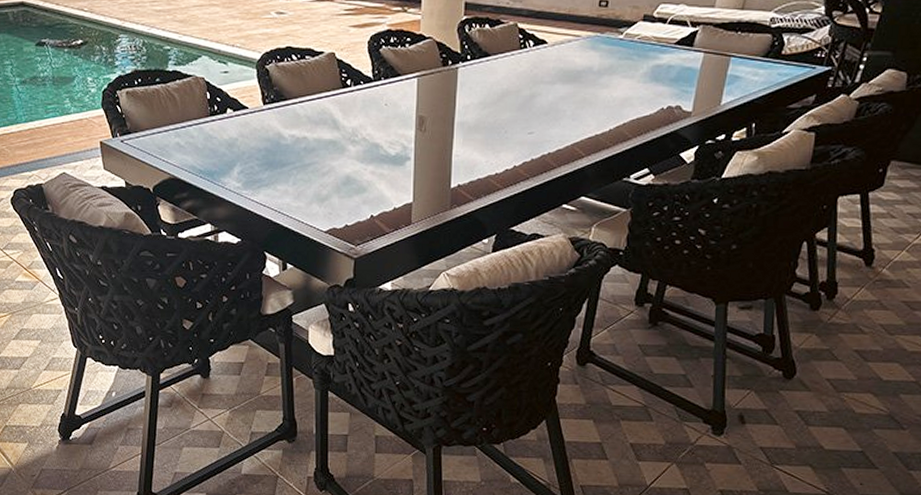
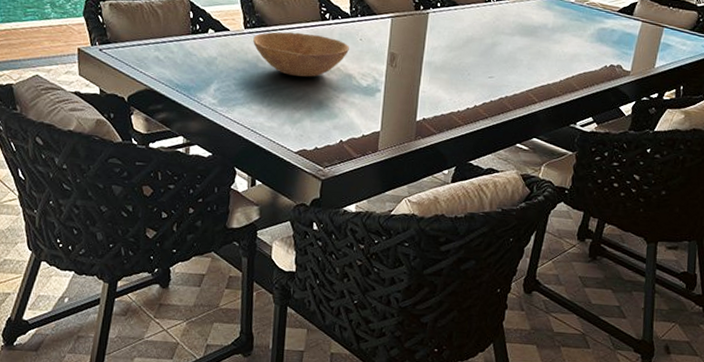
bowl: none [273,103,374,151] -> present [253,31,349,77]

